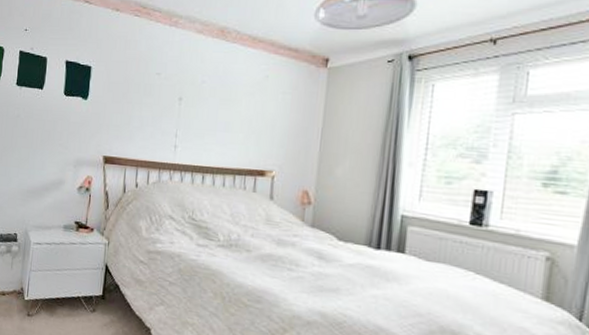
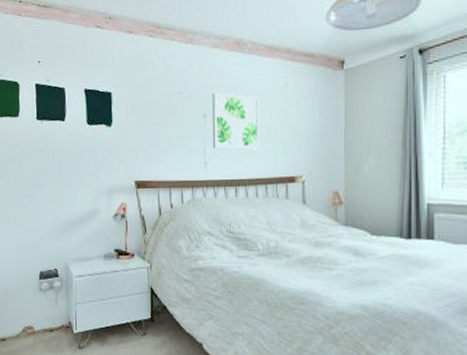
wall art: none [184,77,238,139] -> present [212,92,260,150]

